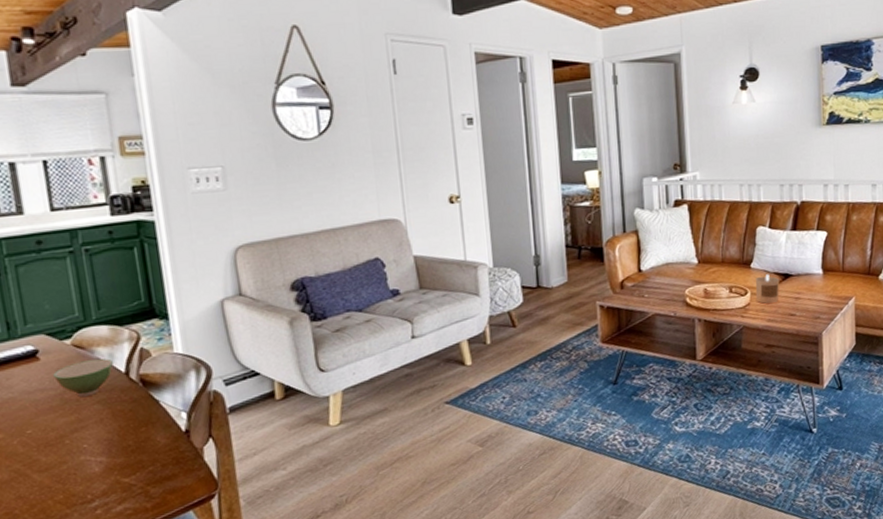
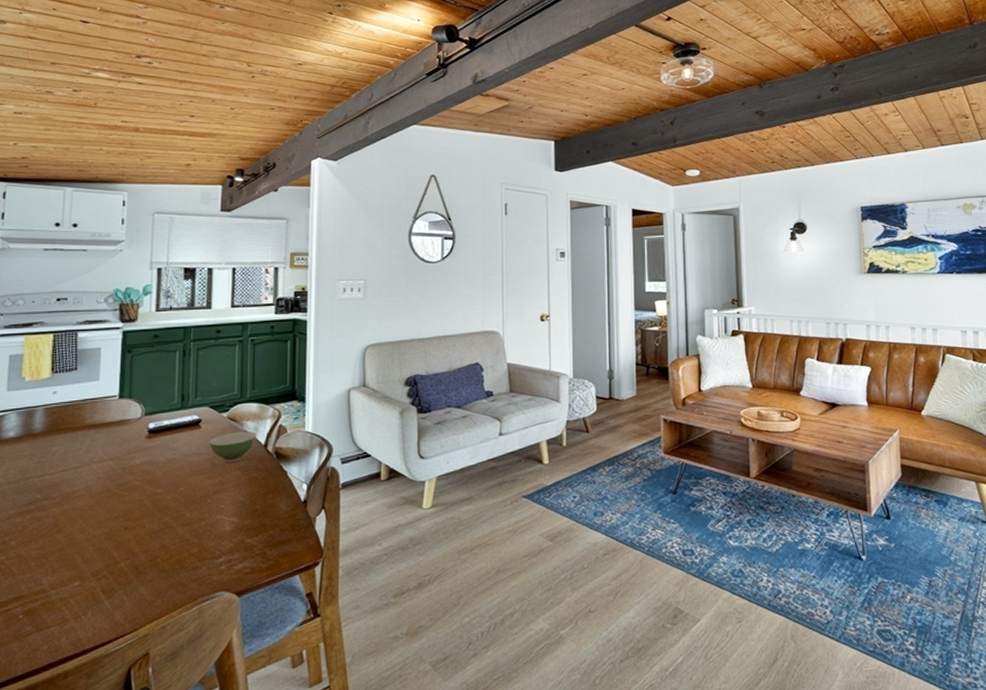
candle: present [755,274,780,304] -> none [804,402,828,430]

